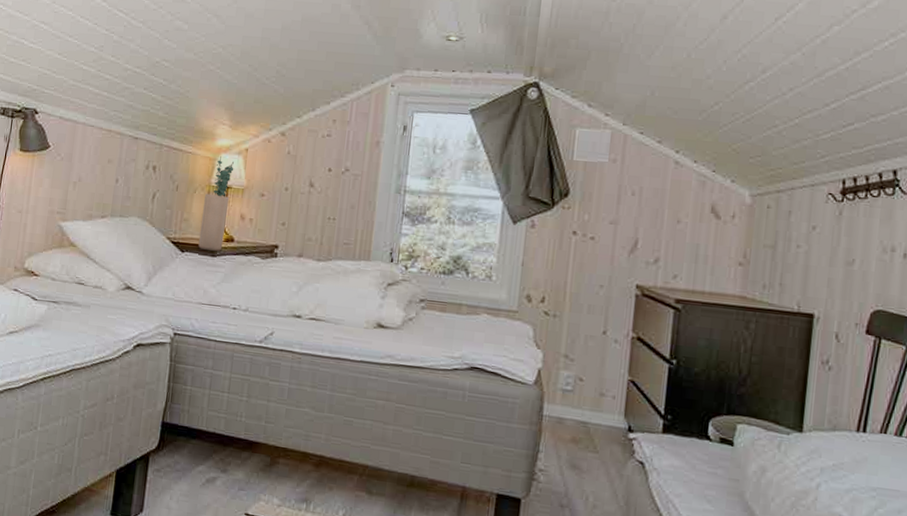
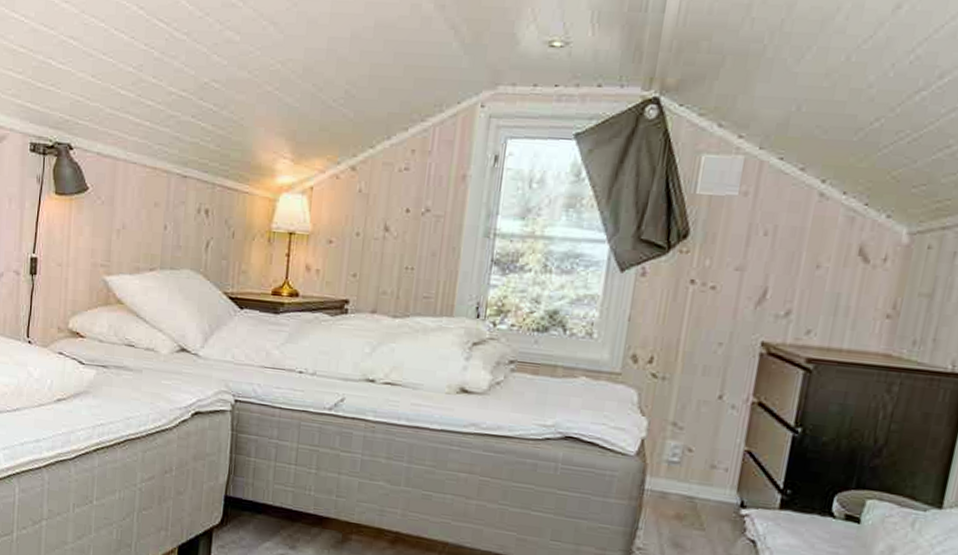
vase: present [198,156,234,252] -> none [258,196,297,309]

